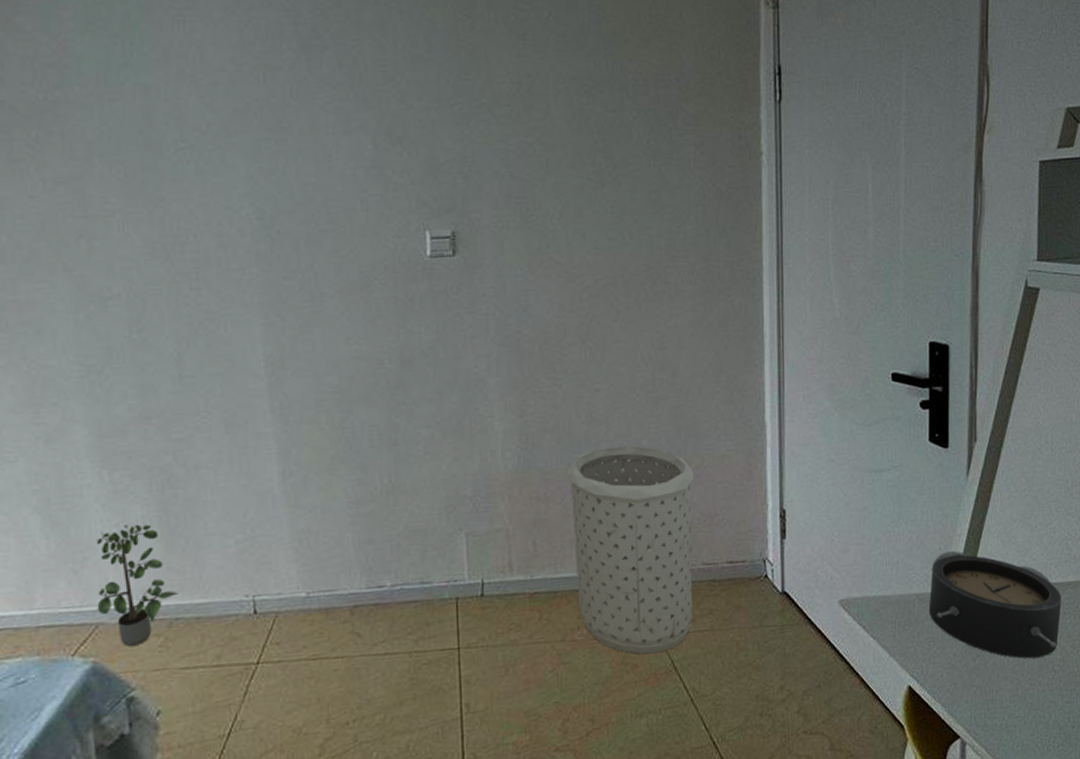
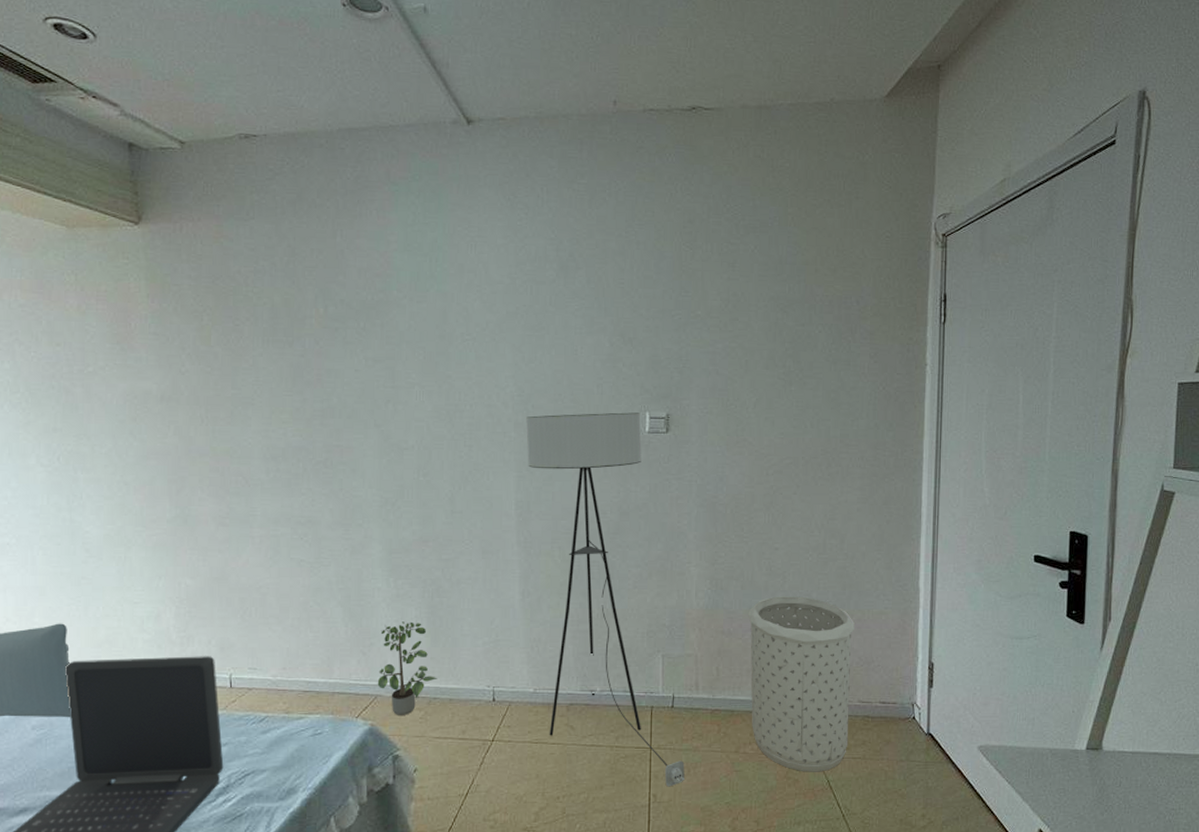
floor lamp: none [270,232,502,693] -> present [526,412,685,787]
alarm clock: present [929,551,1062,659] -> none [1062,715,1188,819]

